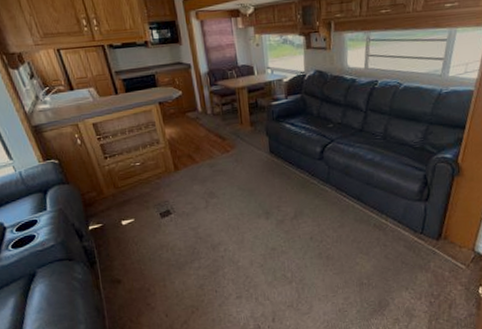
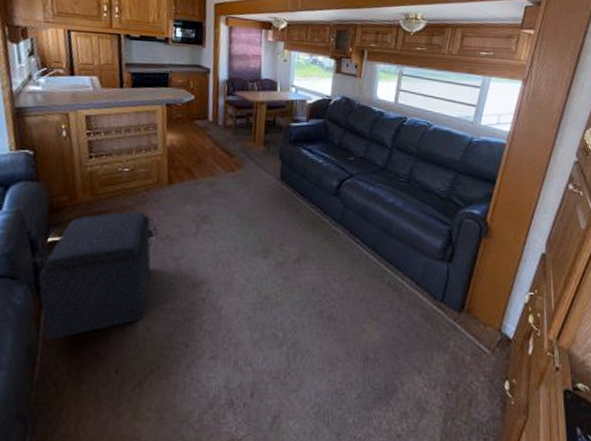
ottoman: none [90,196,178,301] -> present [38,211,151,341]

